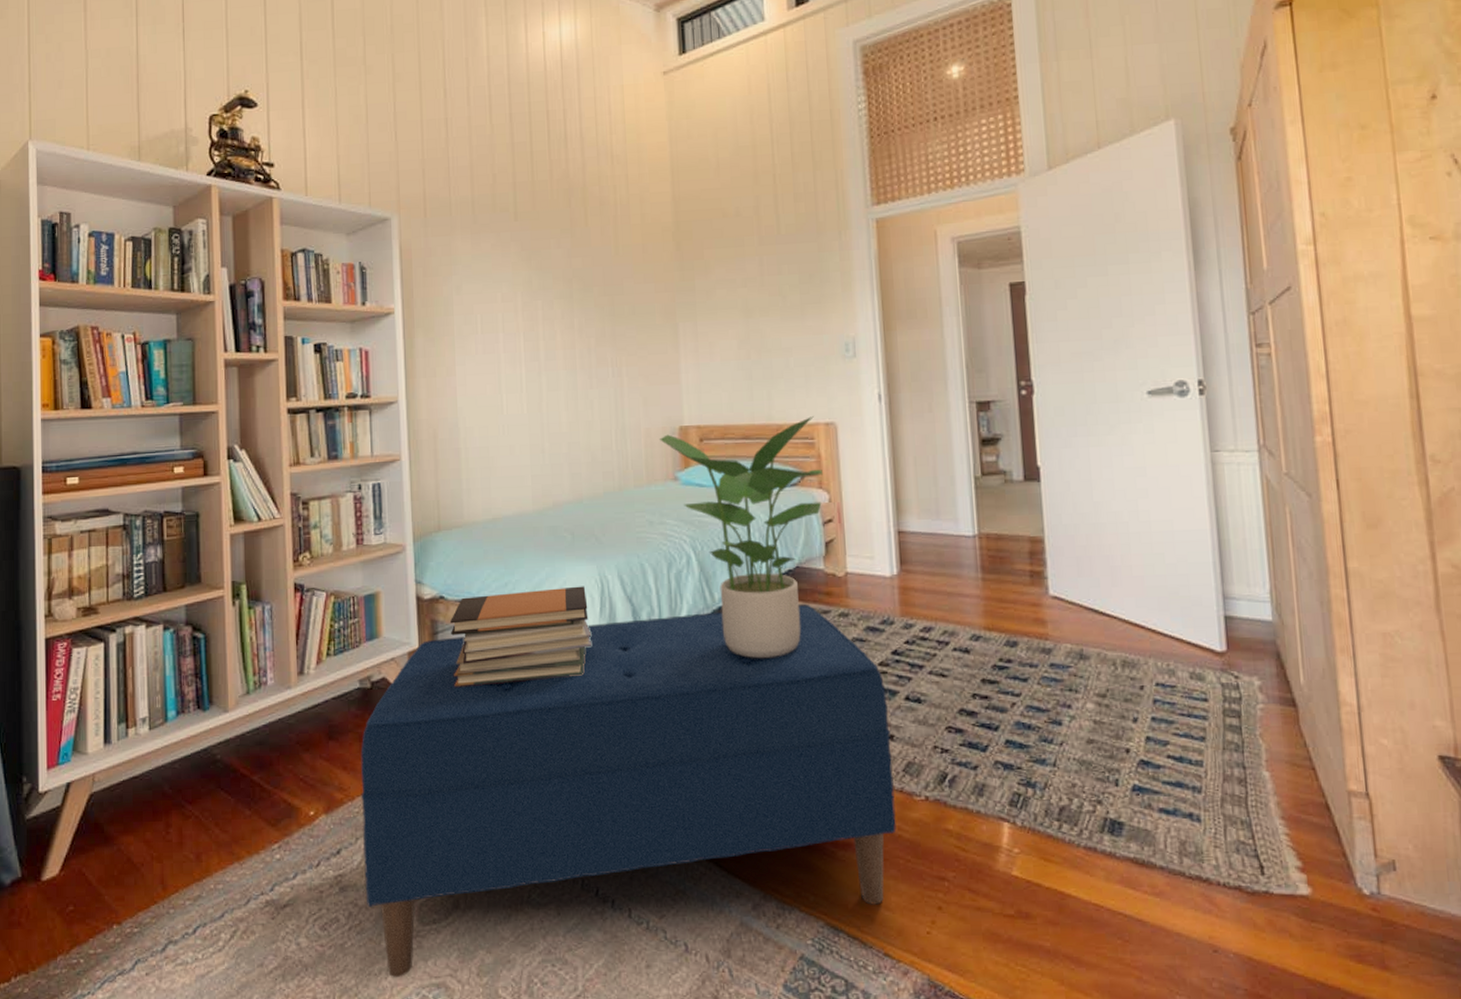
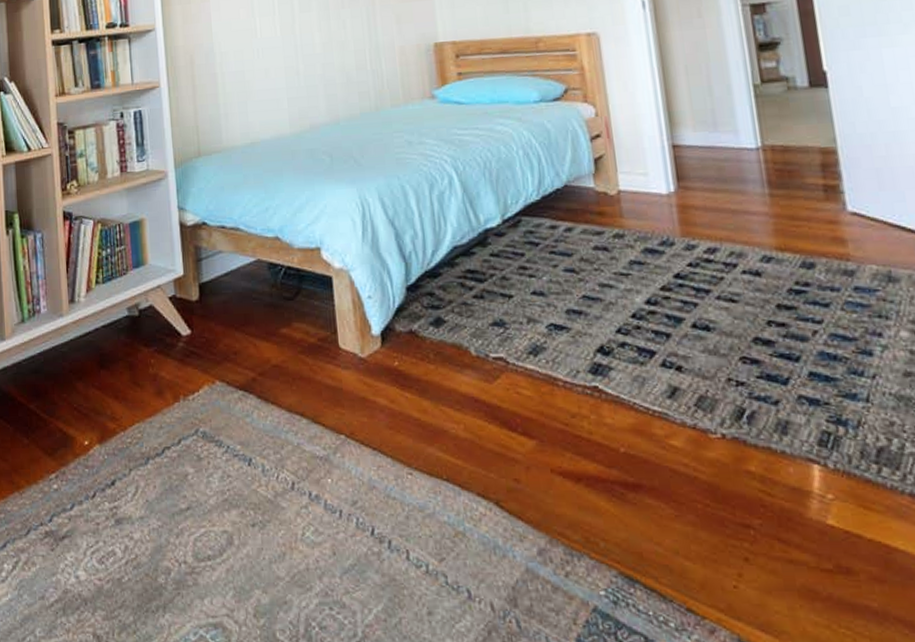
bench: present [361,603,896,978] -> none [131,224,692,616]
book stack: present [449,586,592,687] -> none [213,209,356,314]
potted plant: present [660,416,823,659] -> none [415,27,588,284]

